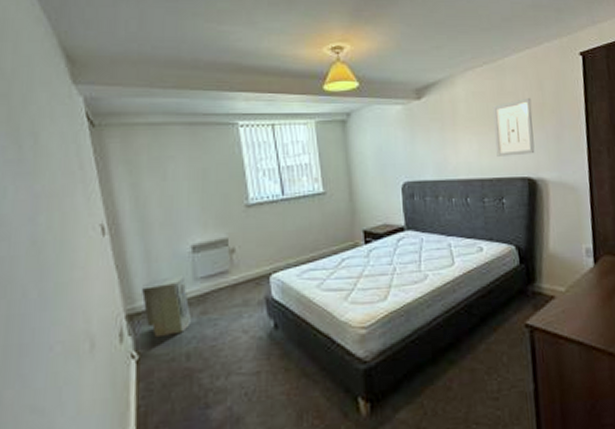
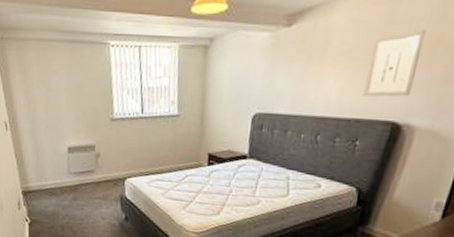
air purifier: present [141,276,191,338] -> none [32,168,65,211]

